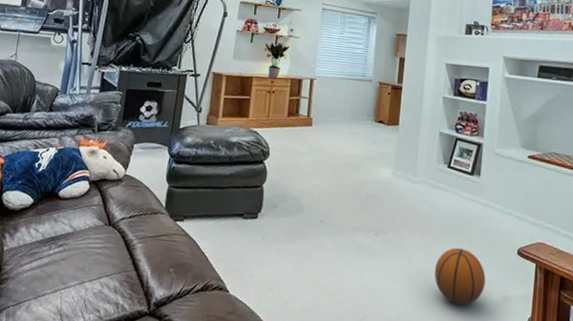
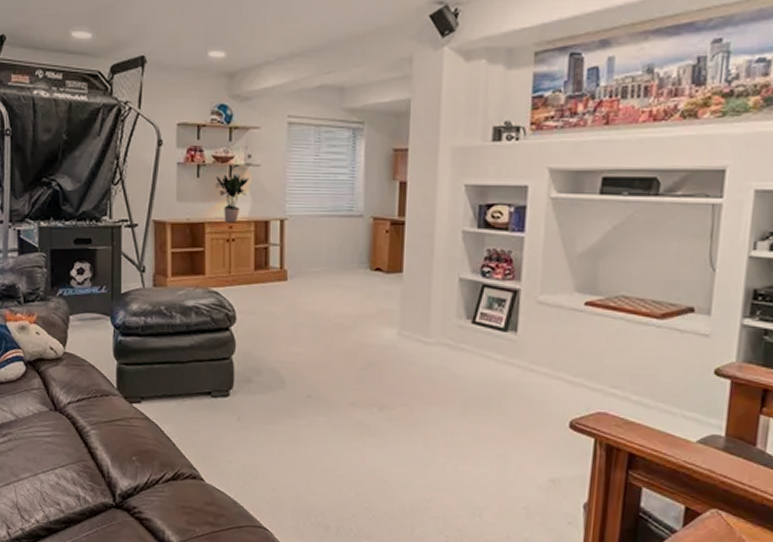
basketball: present [434,248,486,305] -> none [457,422,527,490]

